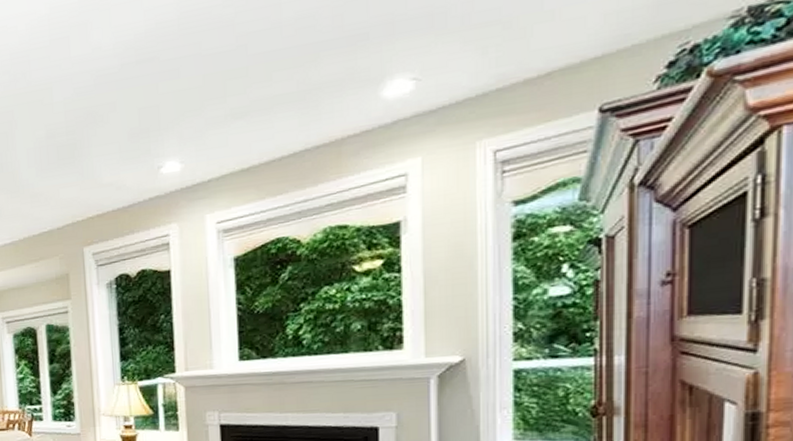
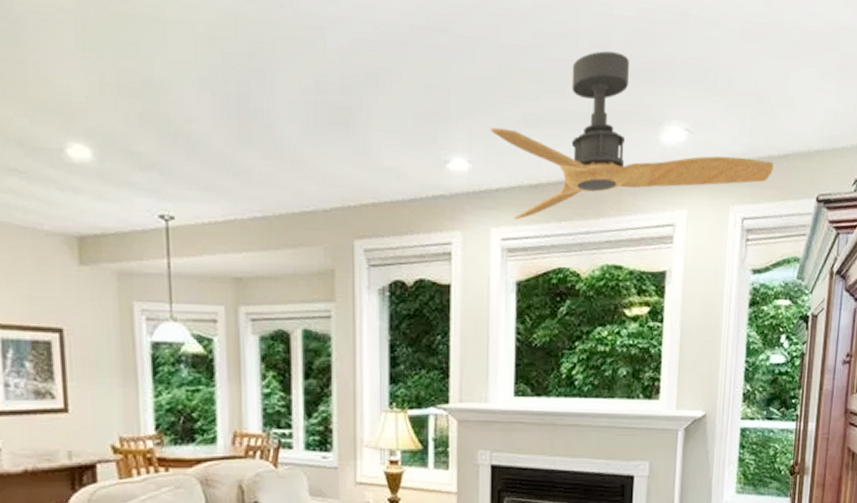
ceiling fan: none [199,27,532,204] -> present [491,51,773,220]

